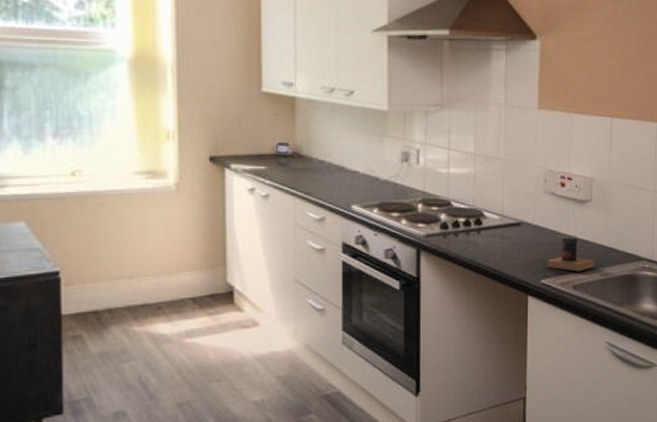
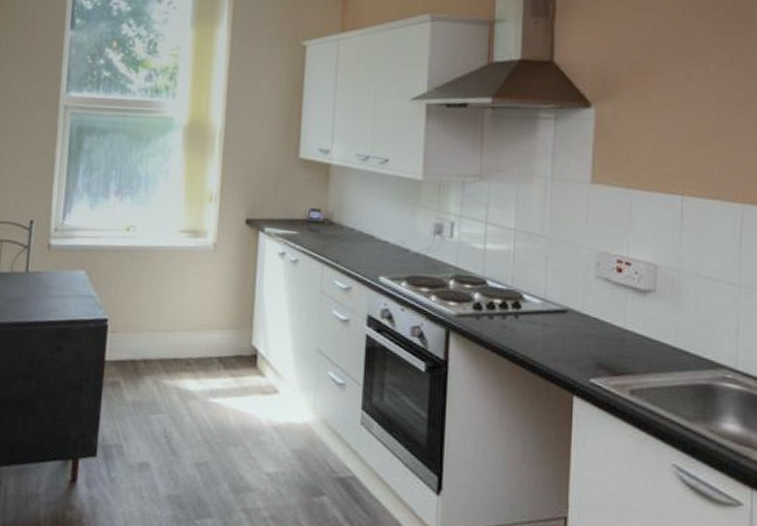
mug: present [547,236,595,272] -> none [598,329,659,374]

